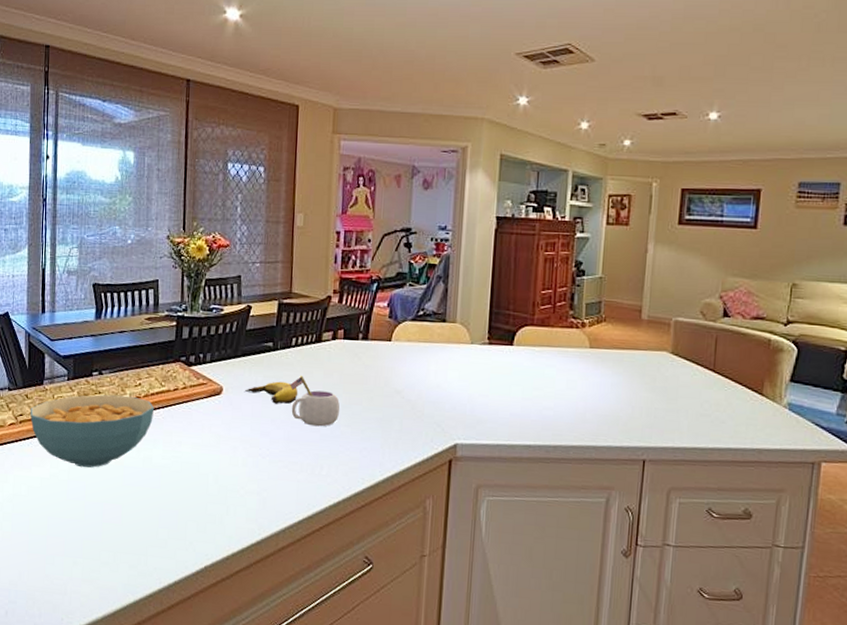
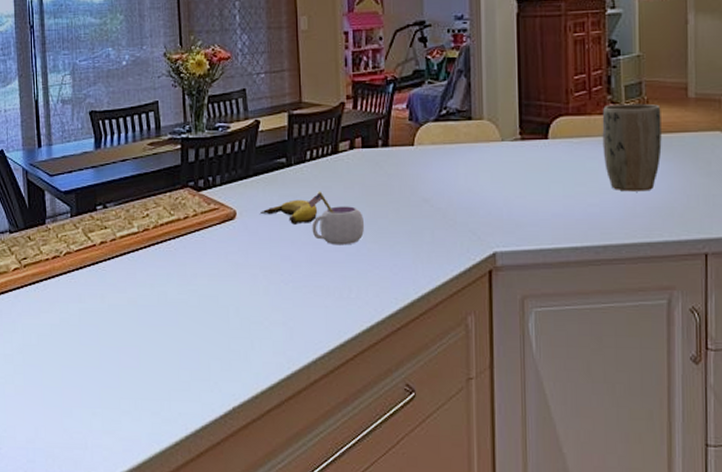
cereal bowl: present [30,394,155,468] -> none [33,228,165,310]
plant pot: none [561,319,616,400] -> present [602,103,662,192]

